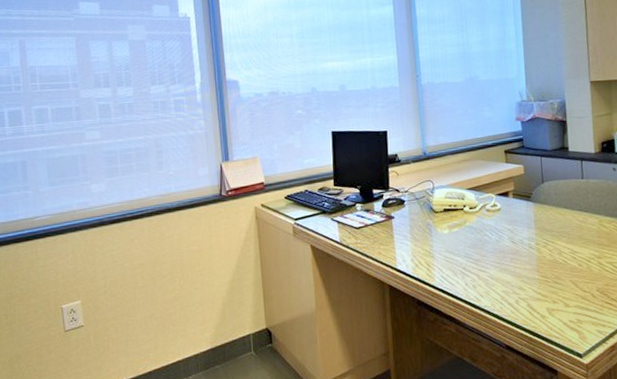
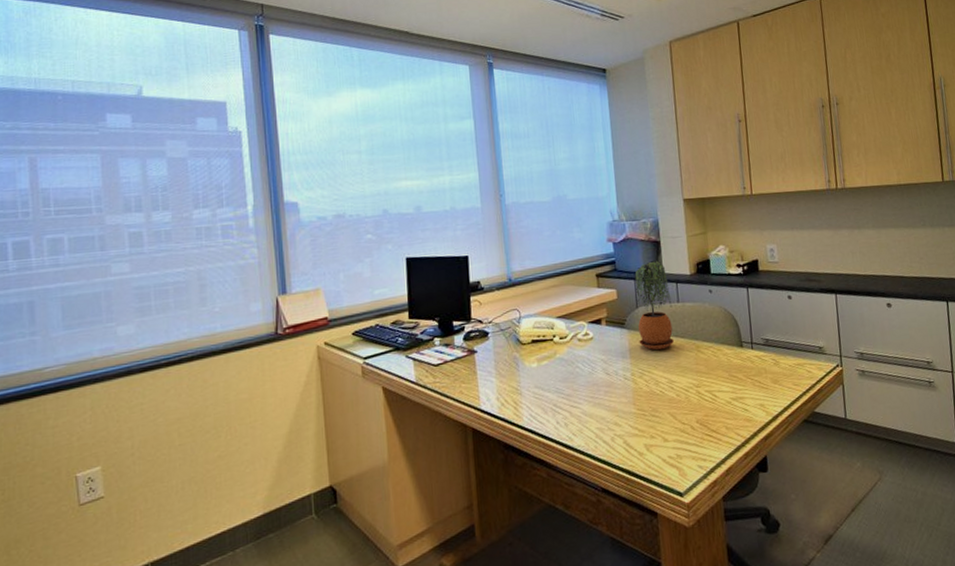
potted plant: none [541,139,577,223] -> present [634,260,674,350]

